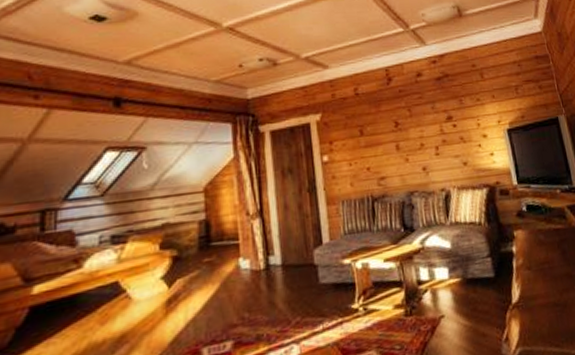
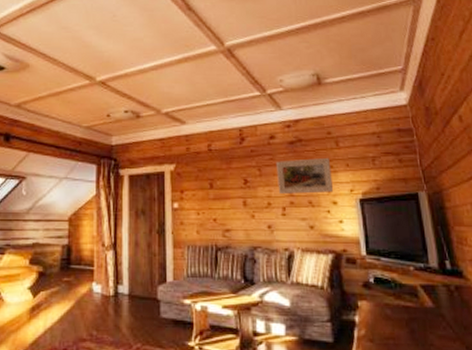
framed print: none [426,90,483,133] -> present [277,157,334,194]

